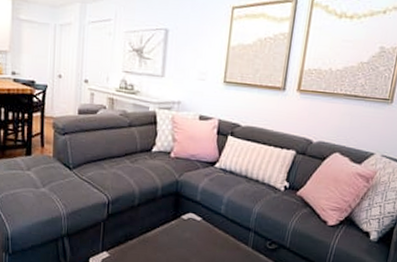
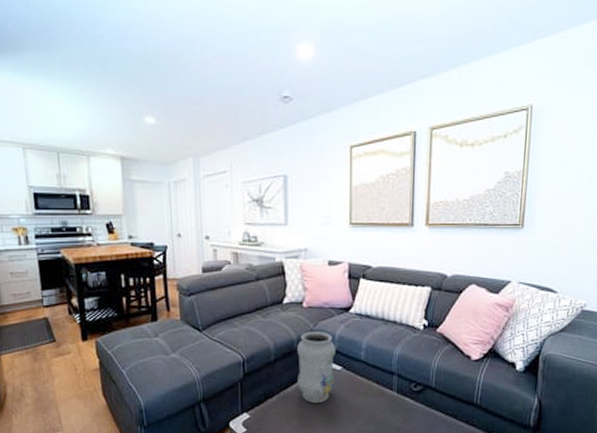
vase: none [158,180,198,250] -> present [297,330,337,404]

